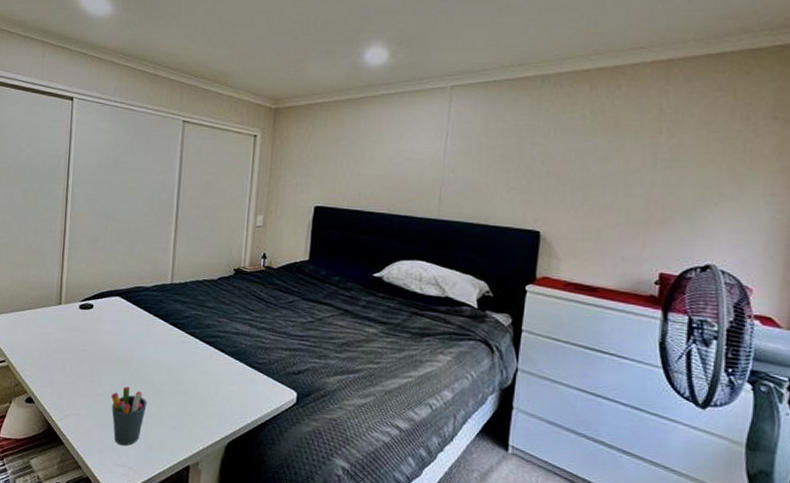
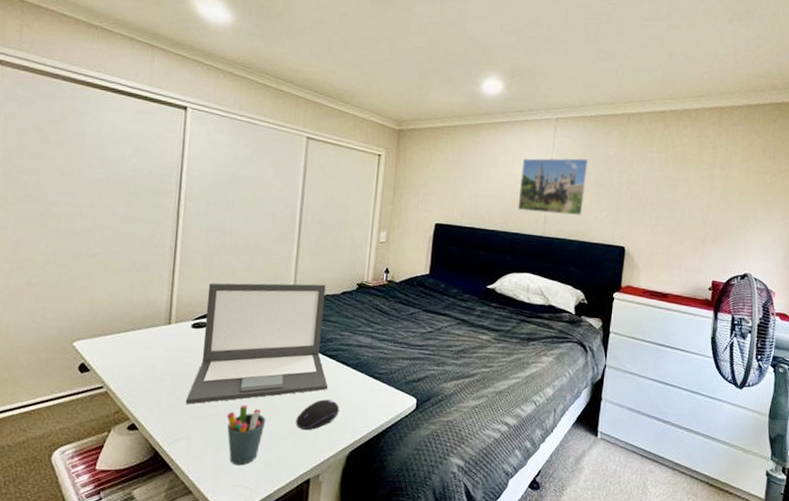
laptop: none [74,266,206,383] -> present [185,283,328,404]
computer mouse: none [175,386,218,416] -> present [296,399,339,430]
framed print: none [407,130,493,195] -> present [517,158,590,215]

